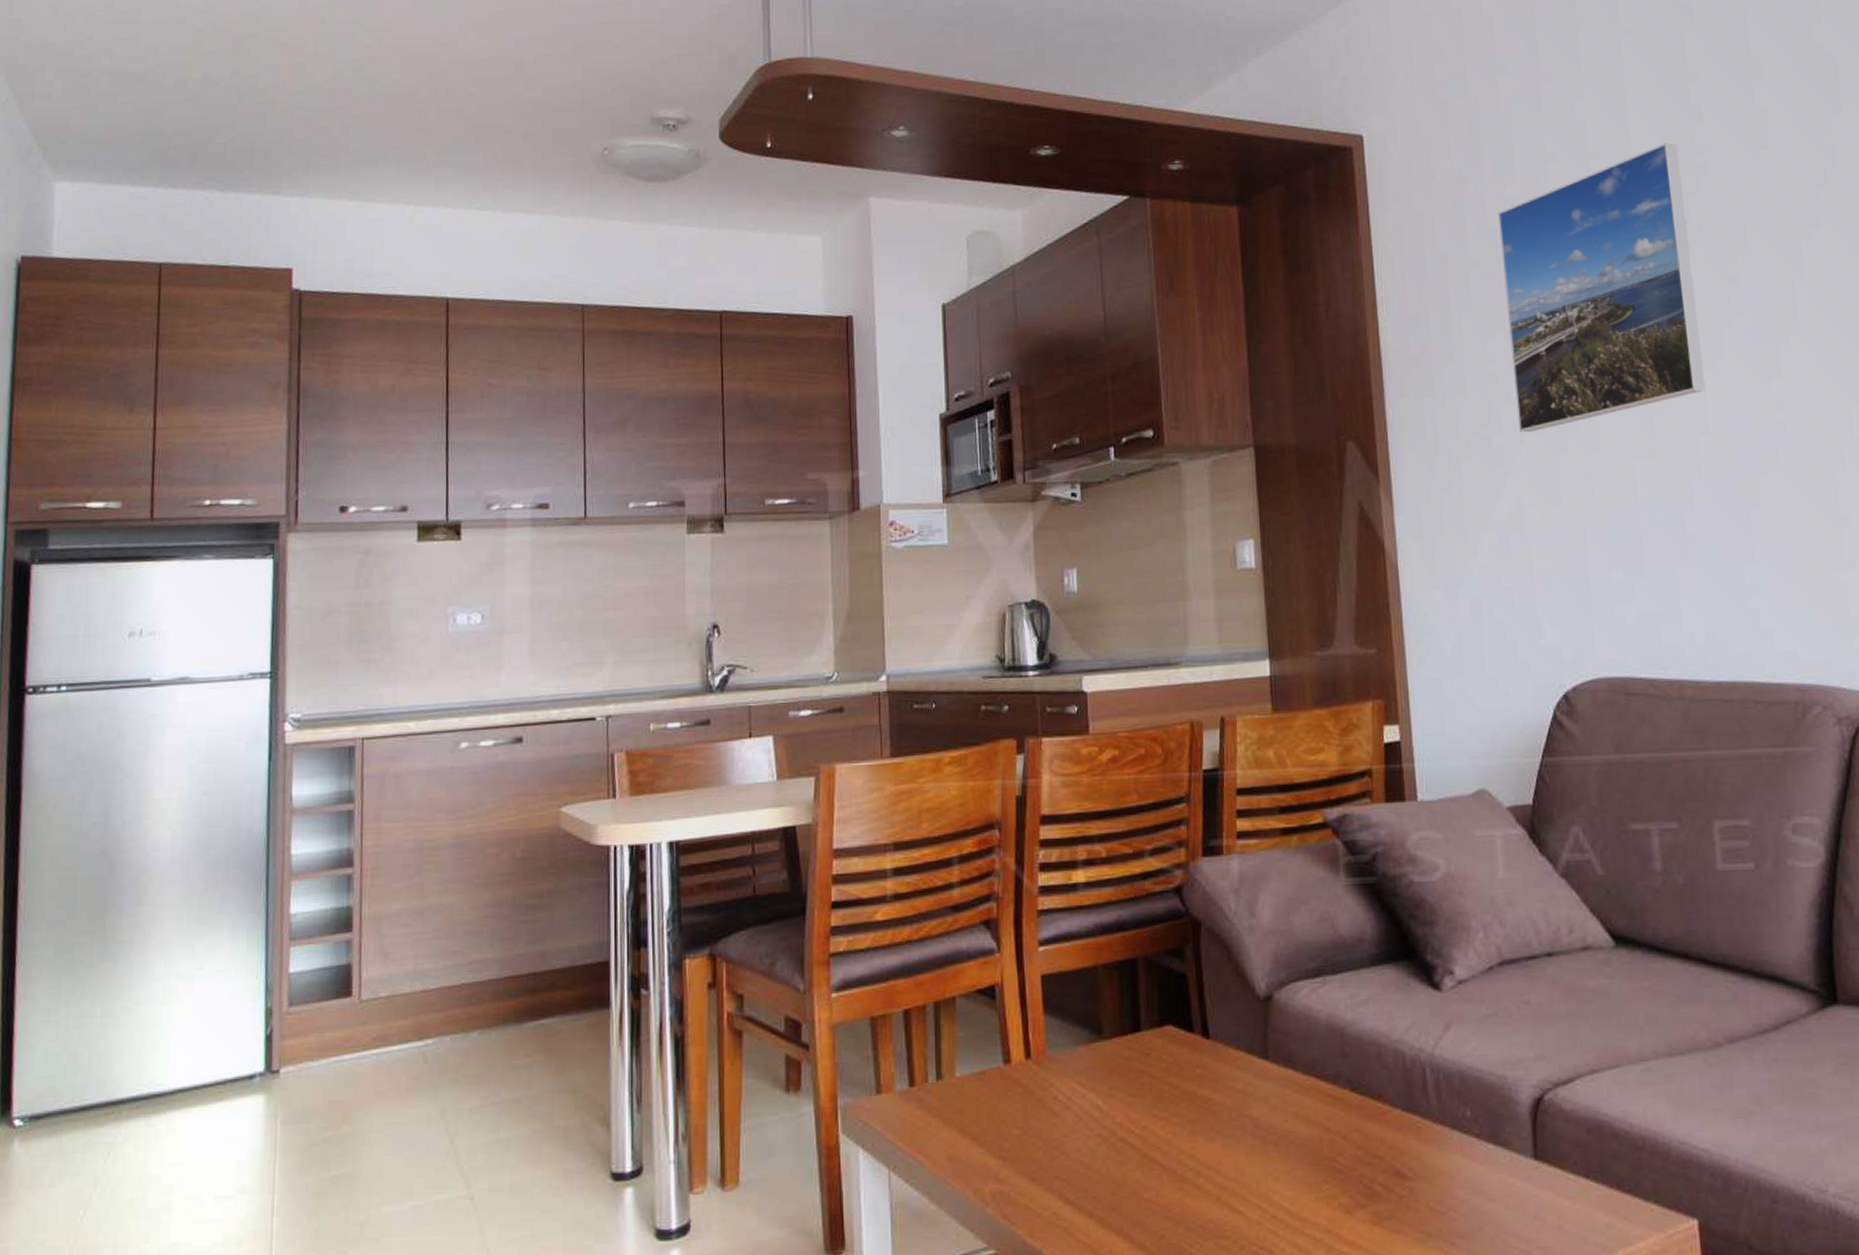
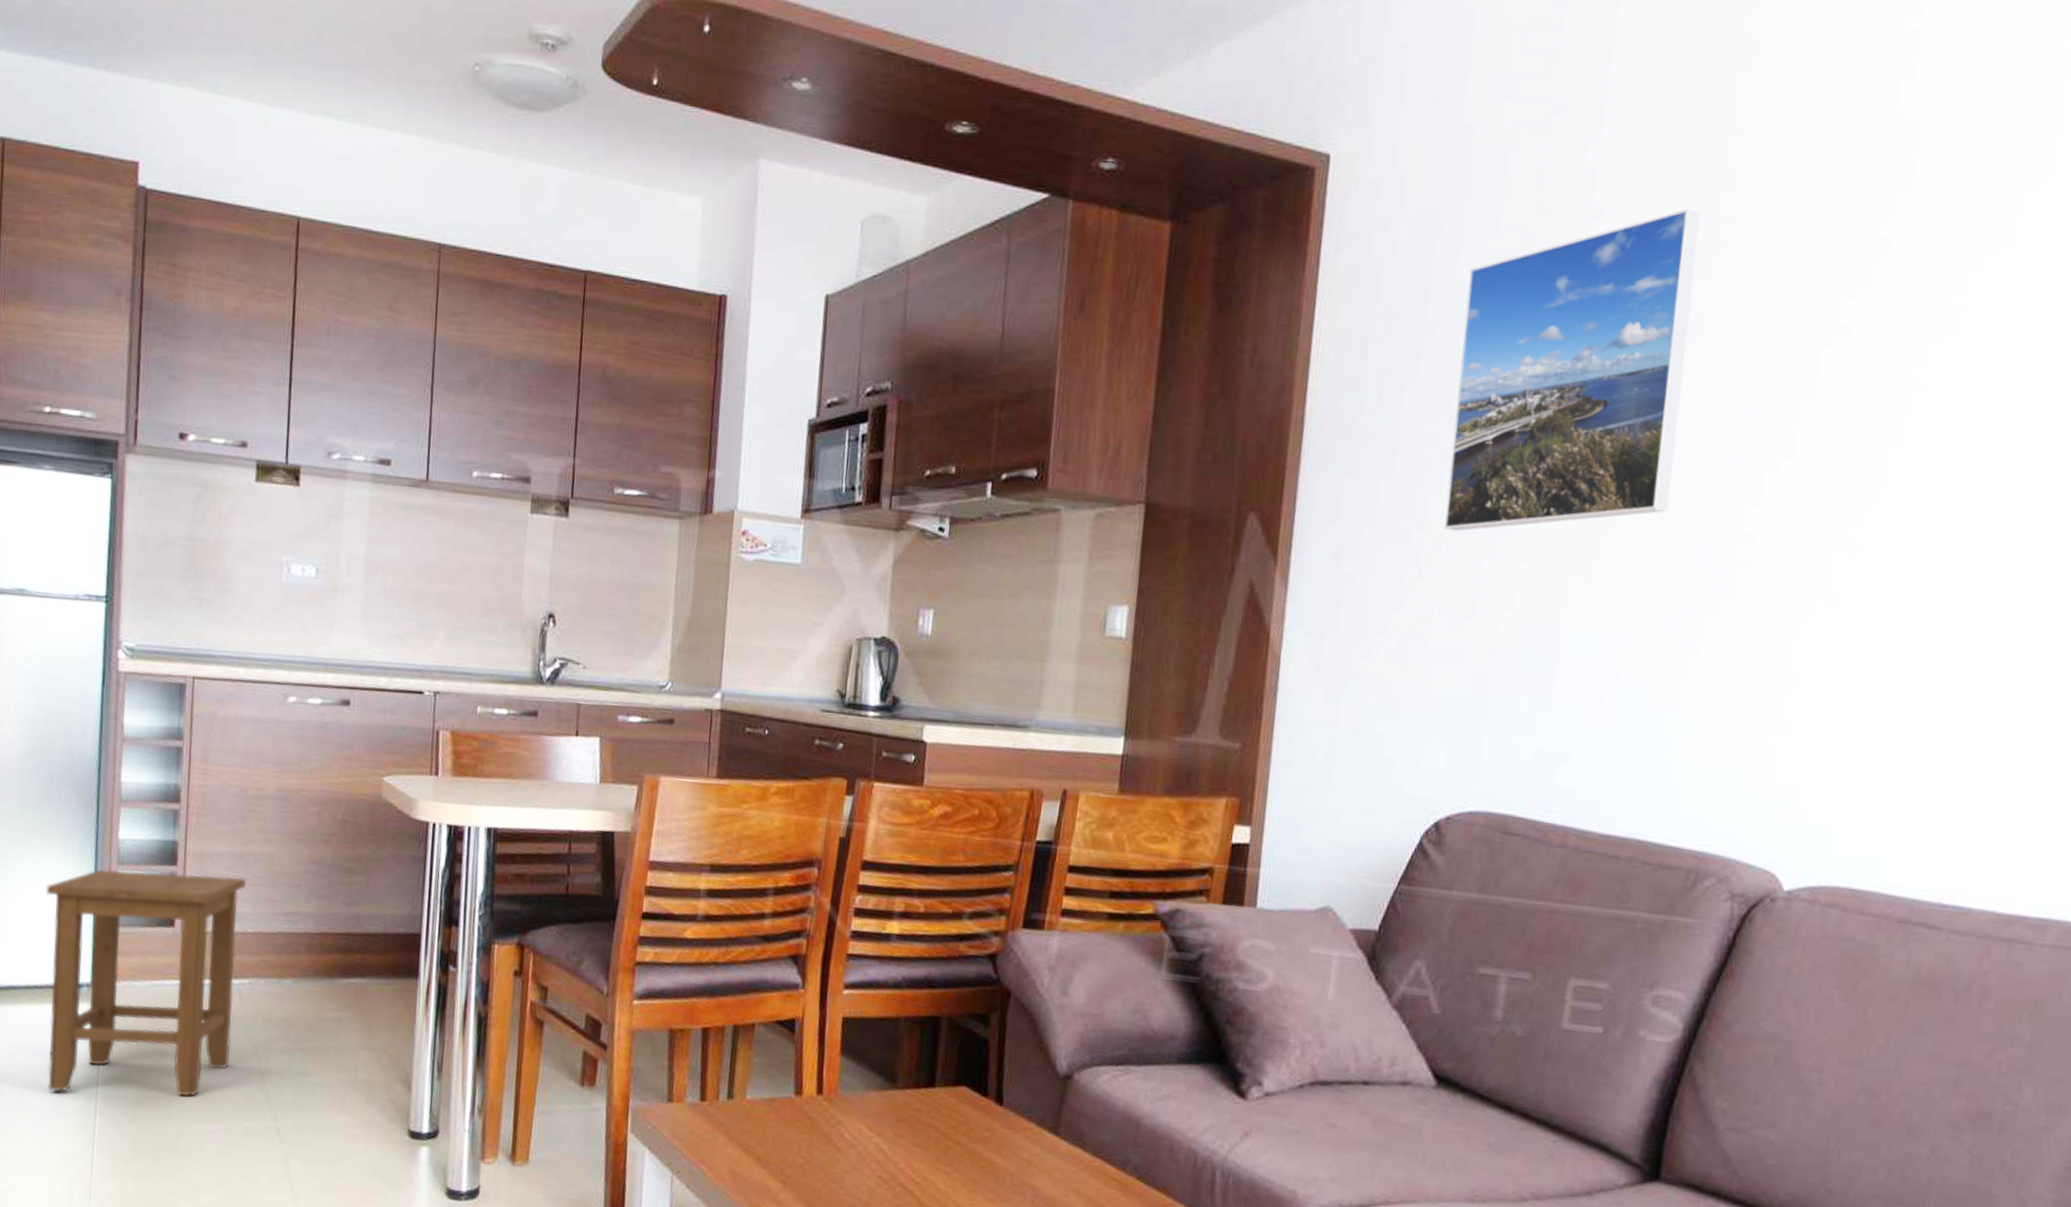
stool: none [214,933,427,1198] -> present [46,869,247,1097]

